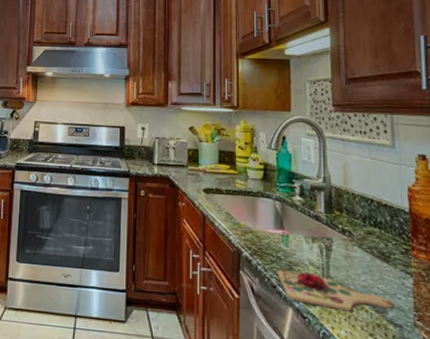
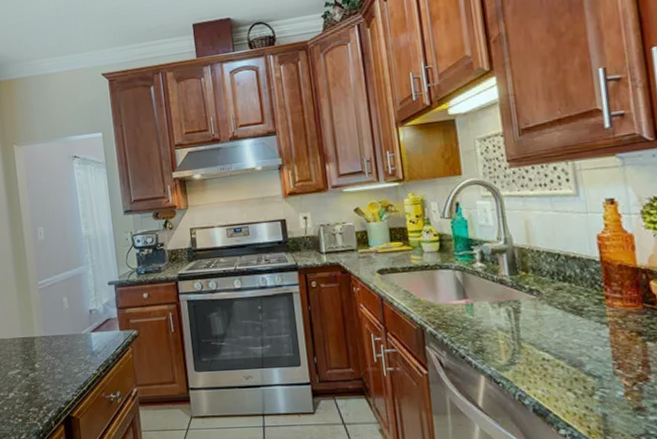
cutting board: present [277,267,392,312] -> none [464,336,590,371]

